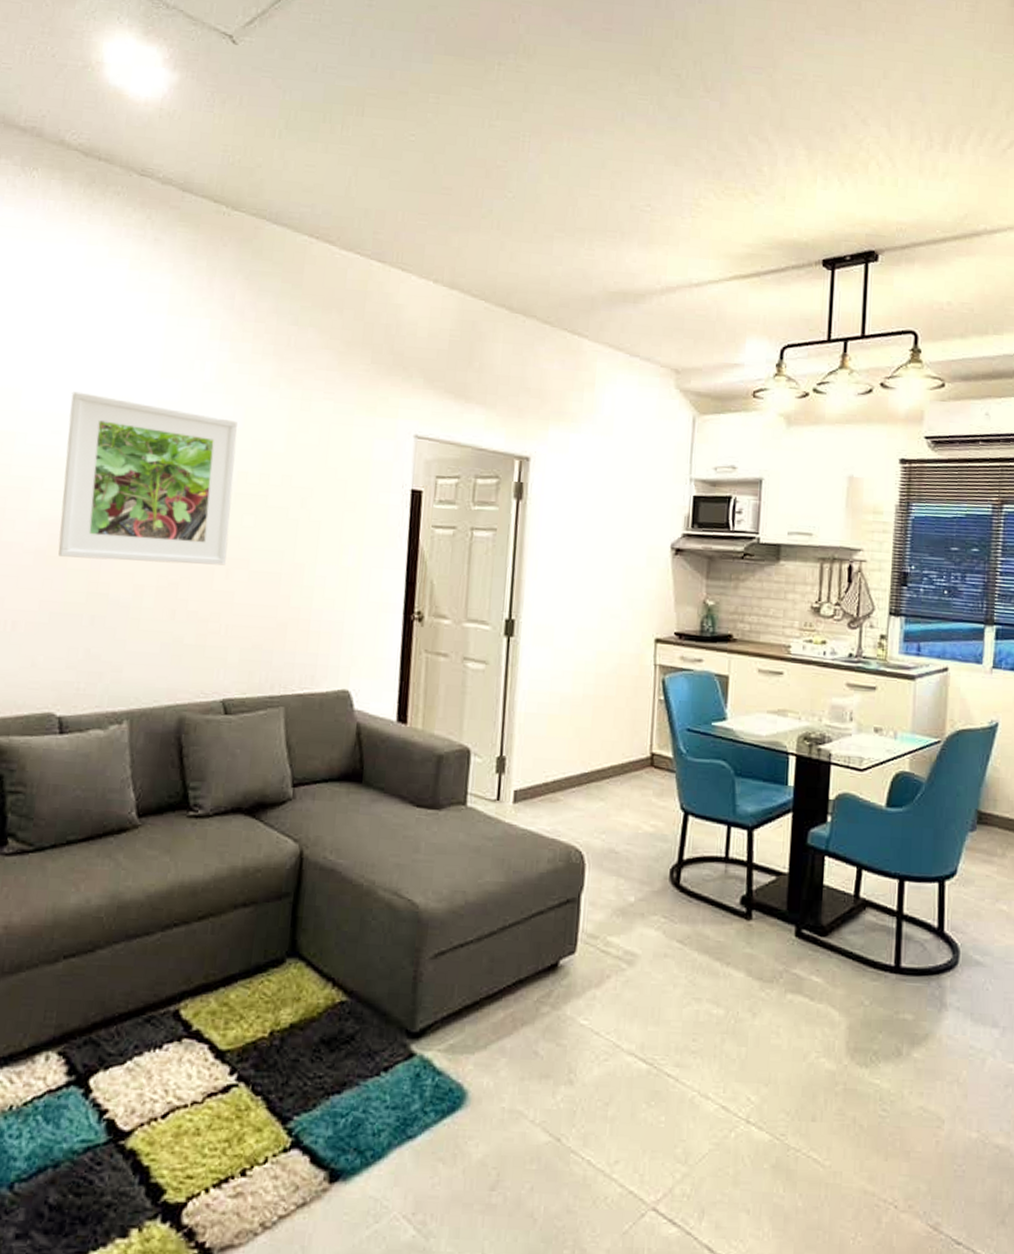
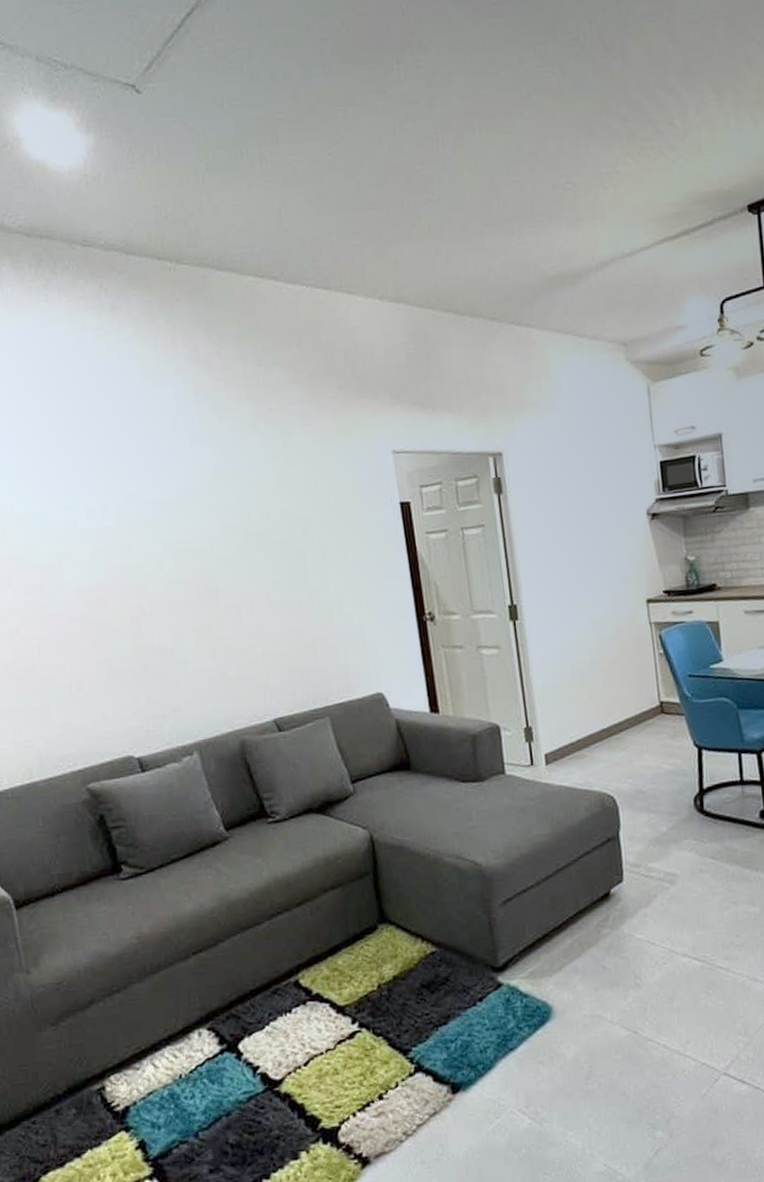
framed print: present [58,391,237,566] -> none [74,466,249,619]

